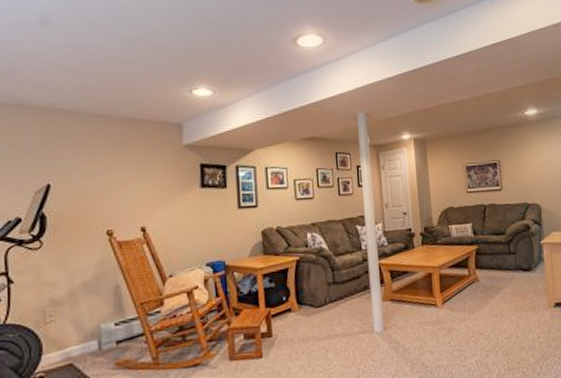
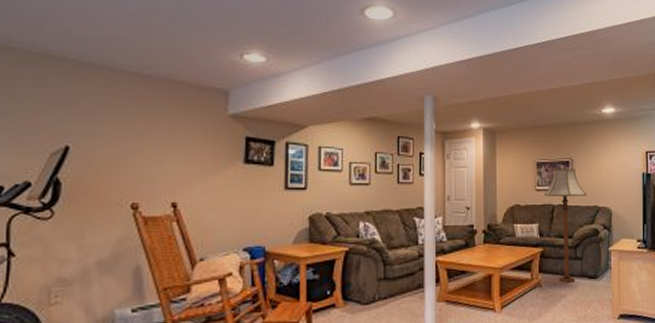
floor lamp: none [475,168,516,277] -> present [544,166,587,283]

